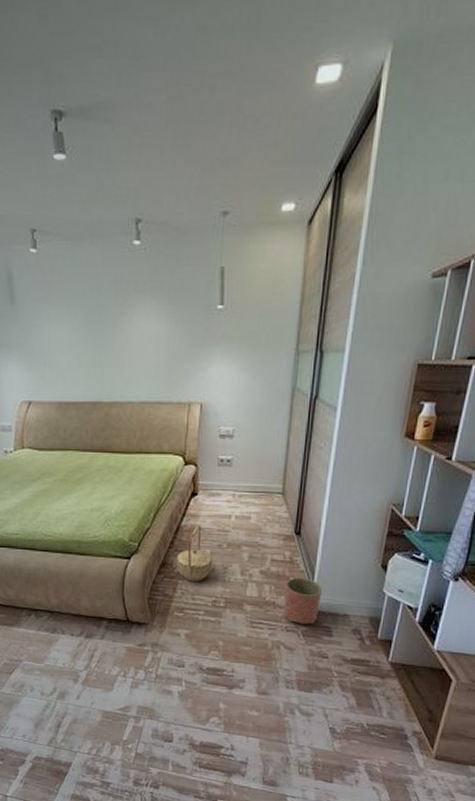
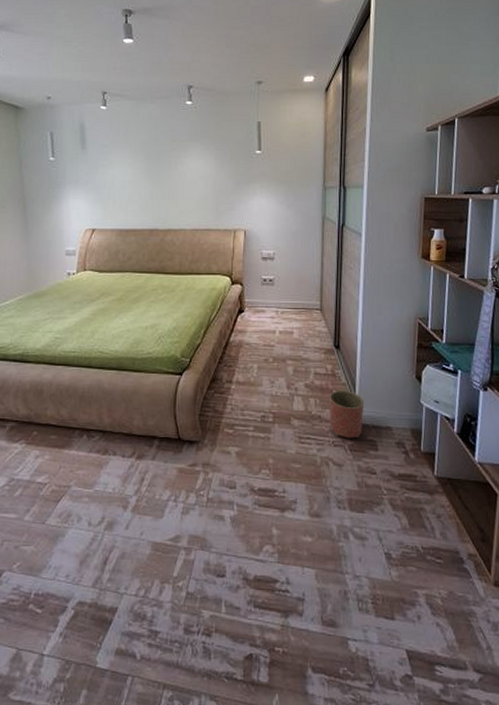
basket: present [176,525,212,582] -> none [225,340,259,396]

